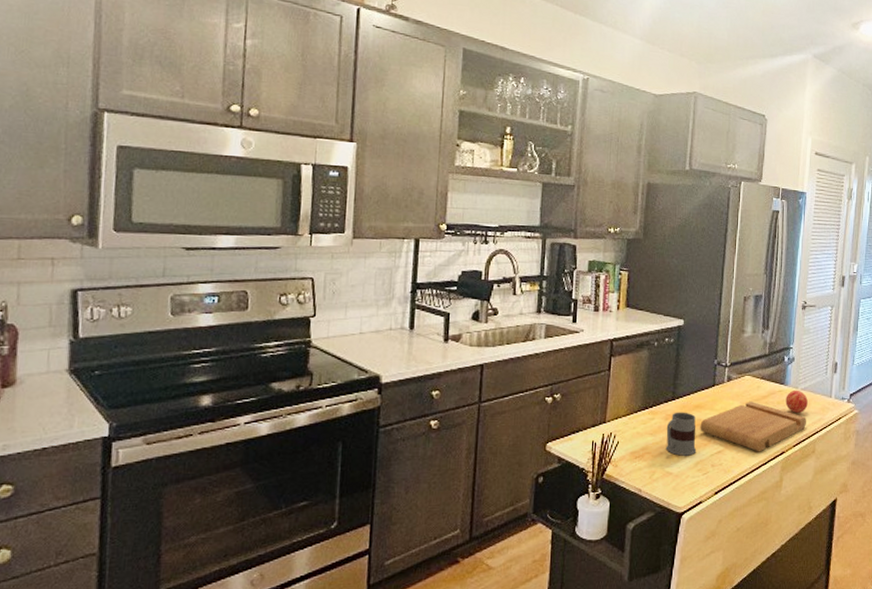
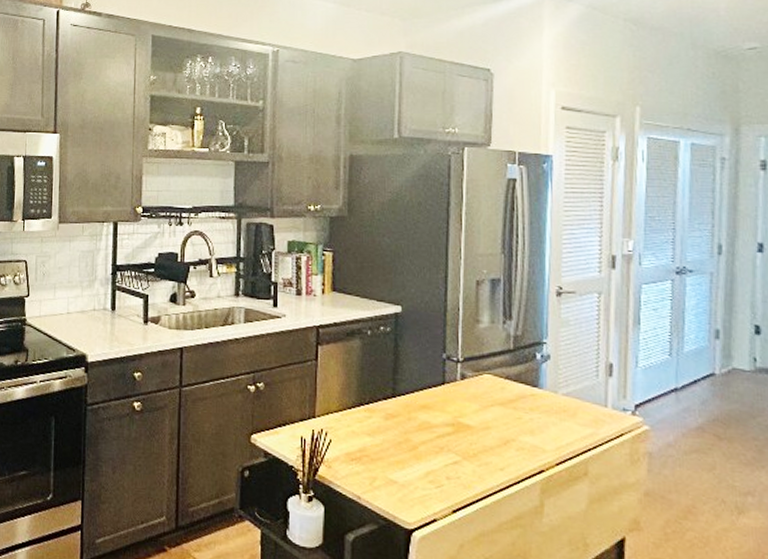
mug: present [665,412,697,456] -> none [387,411,426,464]
cutting board: present [700,402,806,452] -> none [429,405,573,468]
apple: present [785,390,808,413] -> none [541,394,573,424]

